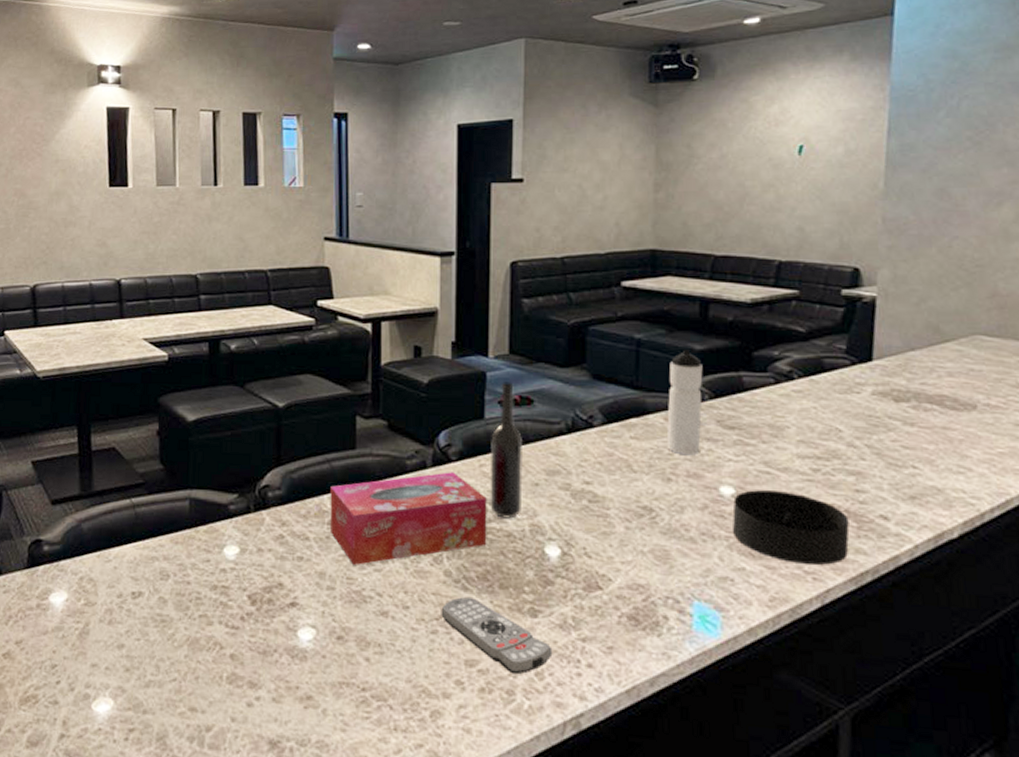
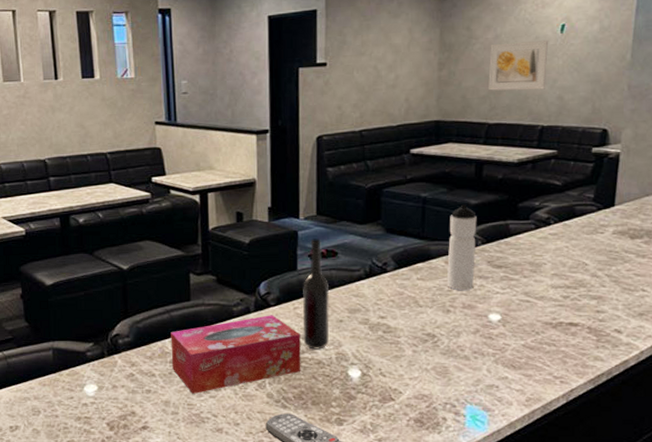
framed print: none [713,163,785,219] -> present [488,40,549,91]
ashtray: present [732,490,850,565] -> none [499,315,591,371]

